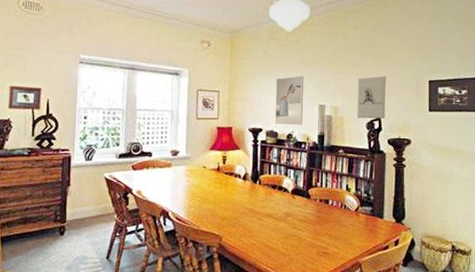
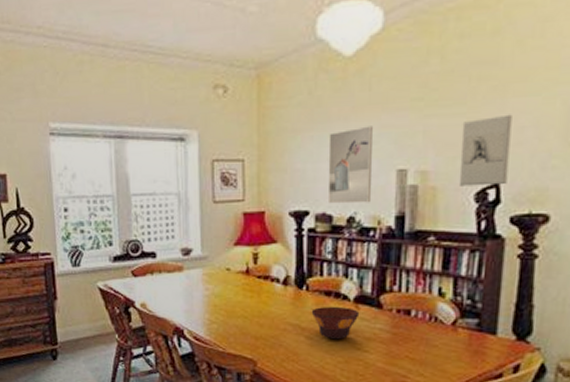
bowl: none [262,196,295,221] -> present [311,306,360,340]

